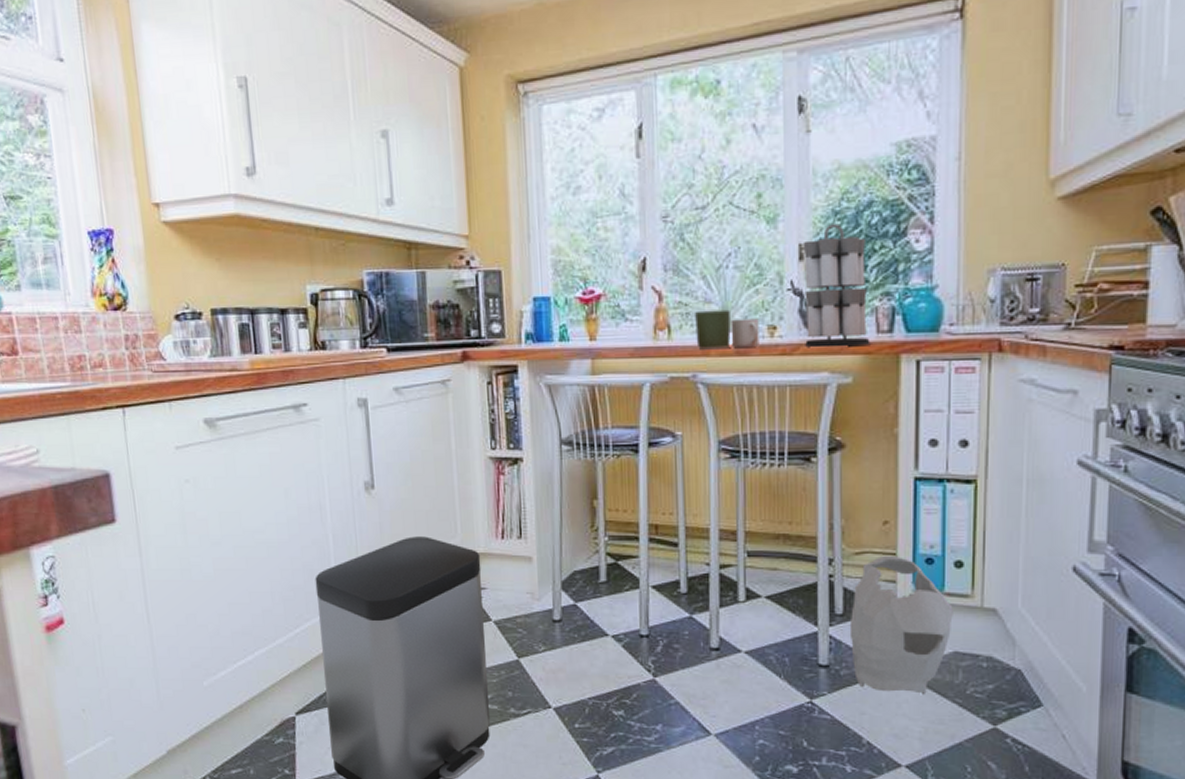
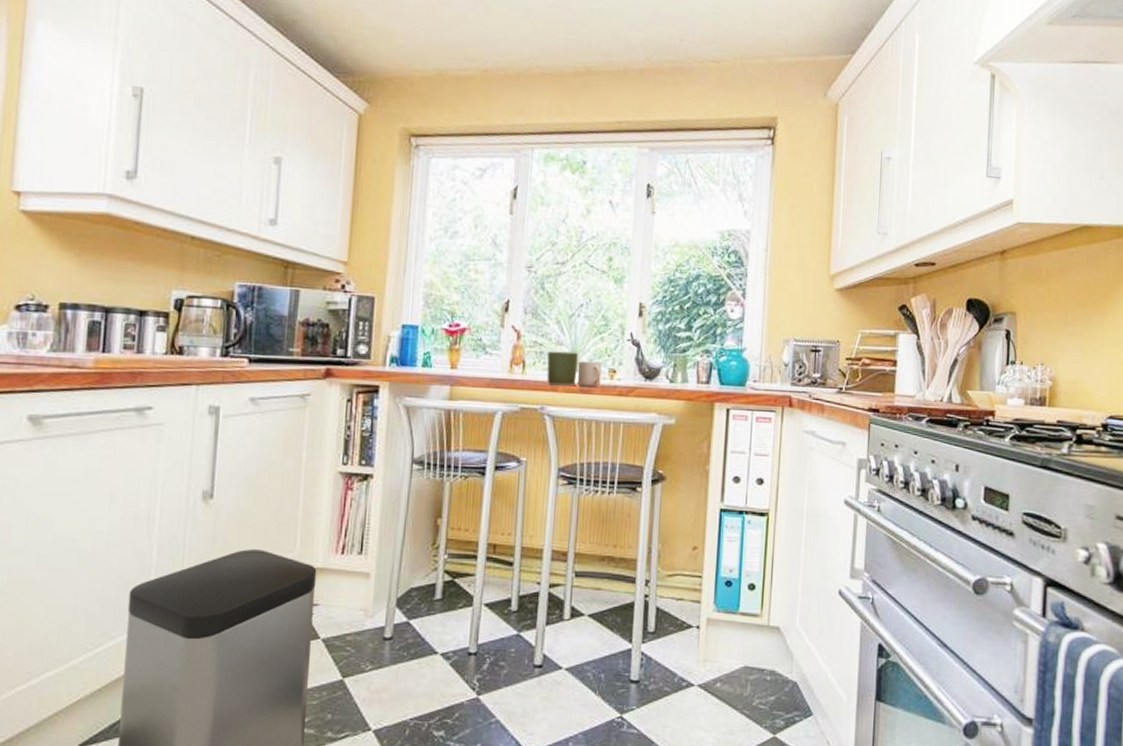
spice rack: present [802,223,870,348] -> none [639,289,692,393]
mask: present [849,555,953,695] -> none [658,577,746,708]

